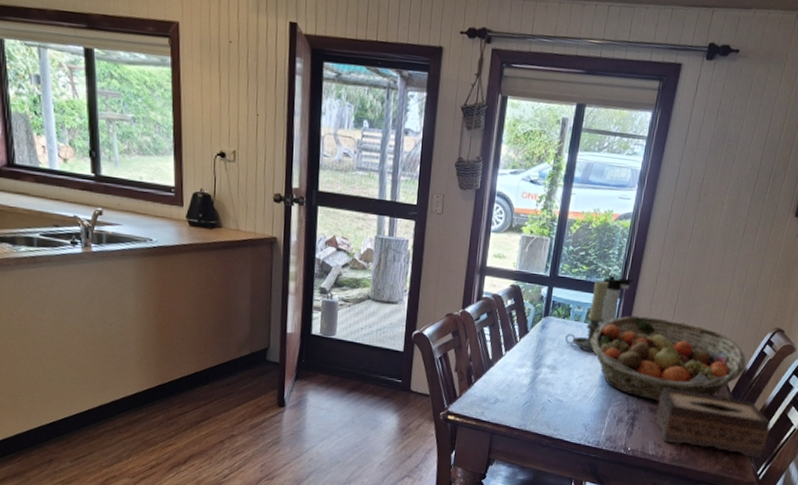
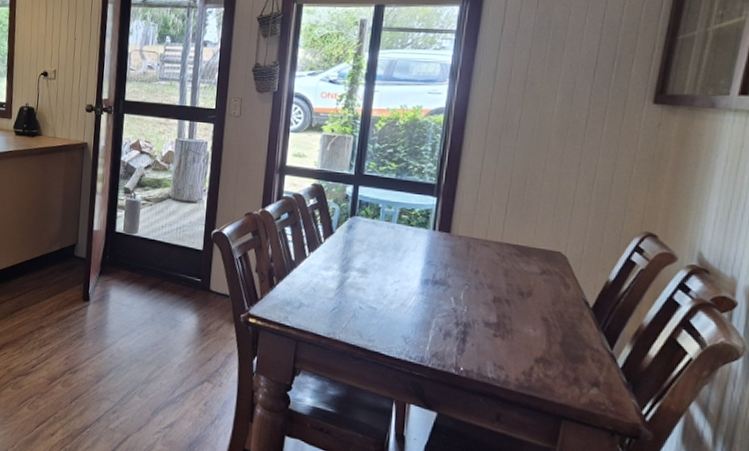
candle holder: present [565,280,609,352] -> none [375,178,423,255]
fruit basket: present [590,315,747,401] -> none [405,216,608,315]
thermos bottle: present [598,275,634,338] -> none [413,173,452,241]
tissue box: present [655,388,771,458] -> none [493,299,653,393]

